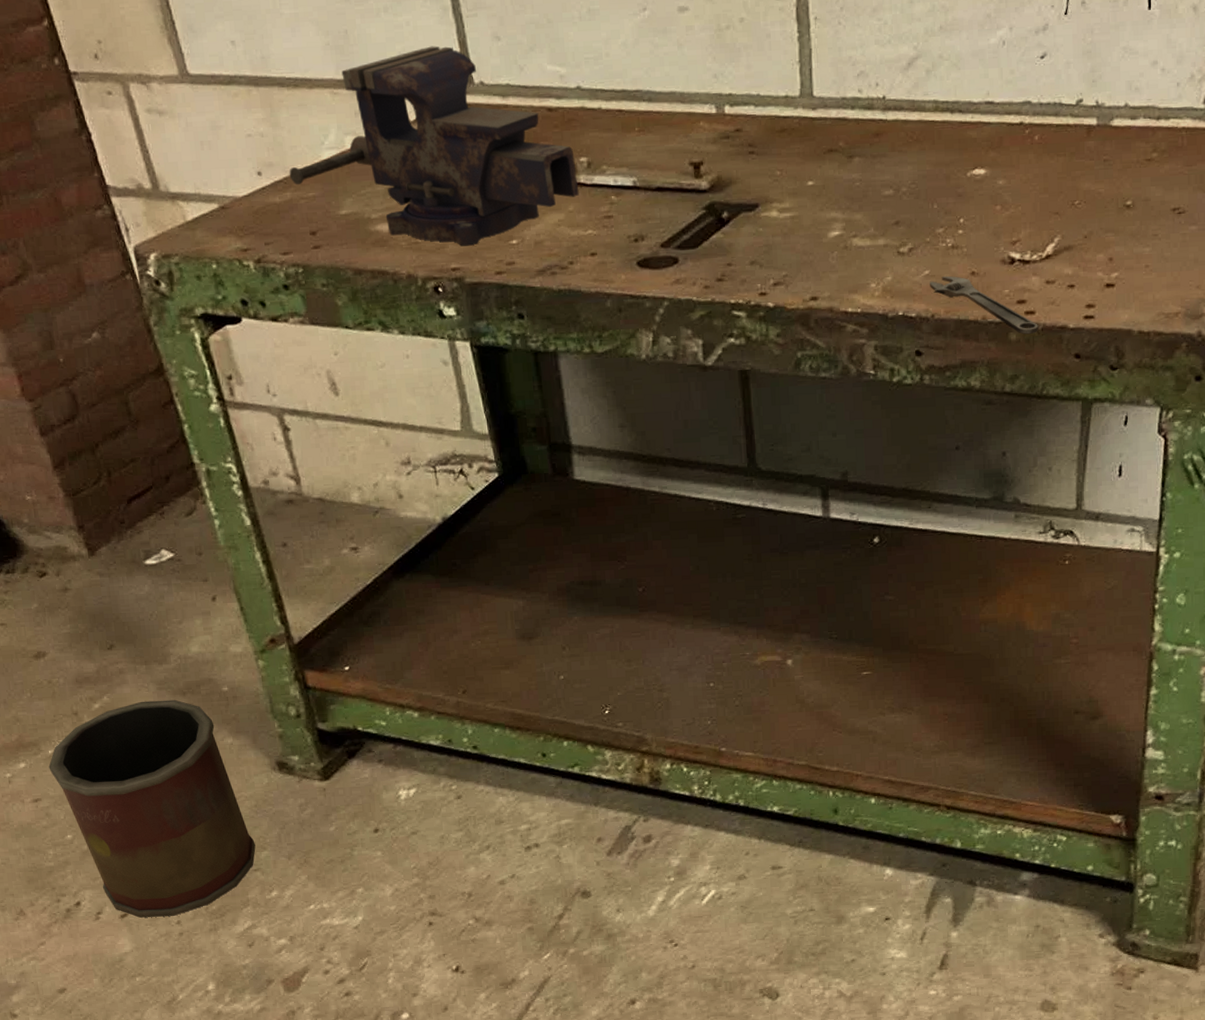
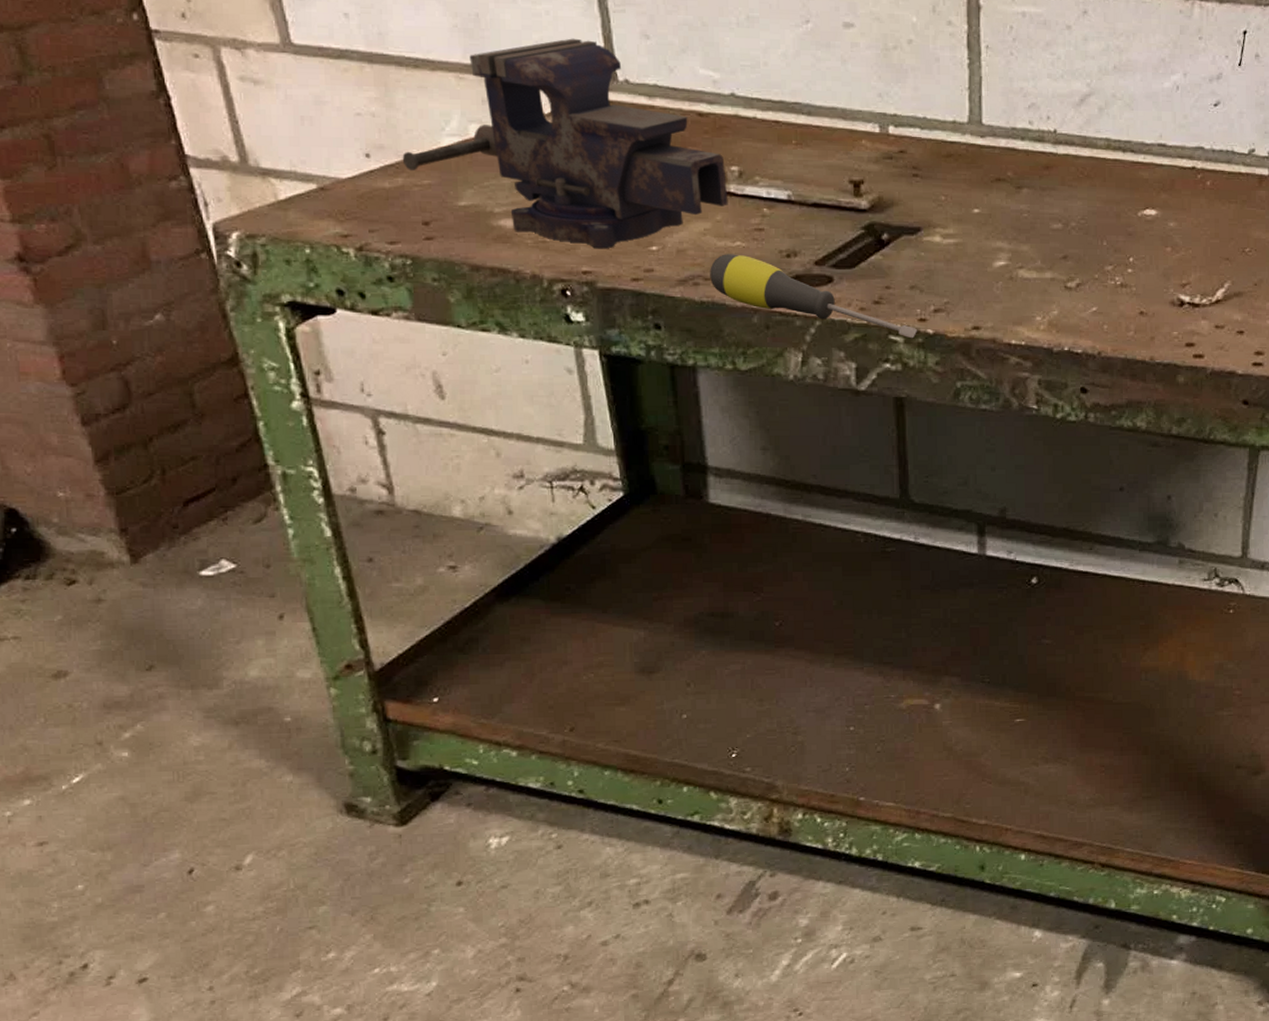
paint can: present [48,699,256,918] -> none [60,730,312,983]
screwdriver: none [565,242,759,313] -> present [710,254,918,339]
adjustable wrench: present [930,276,1038,334] -> none [1097,313,1207,377]

